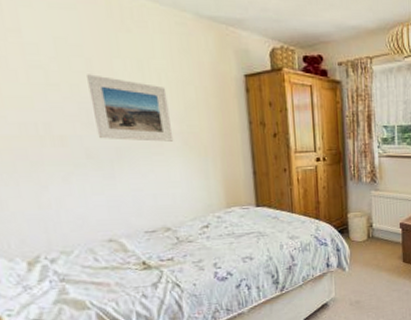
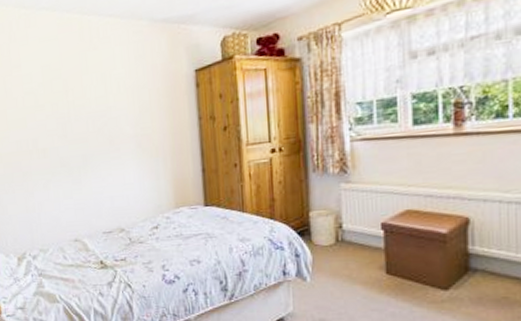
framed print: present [87,74,174,142] -> none [63,92,129,149]

